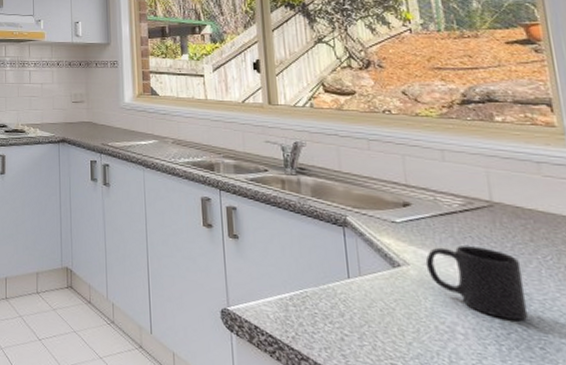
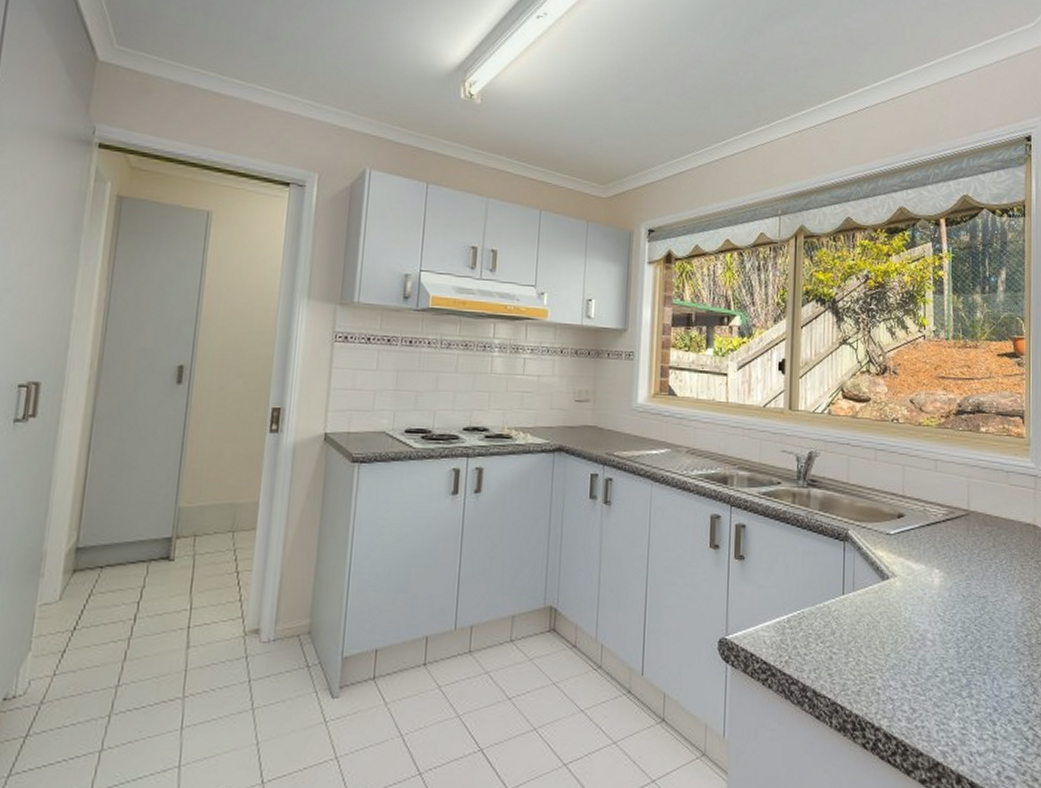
mug: present [425,245,529,321] -> none [910,555,983,624]

